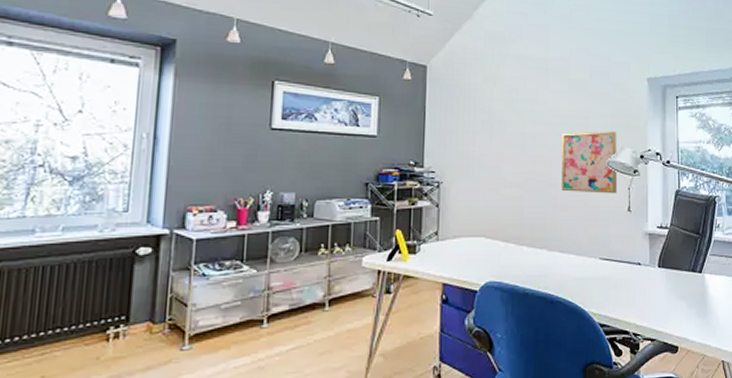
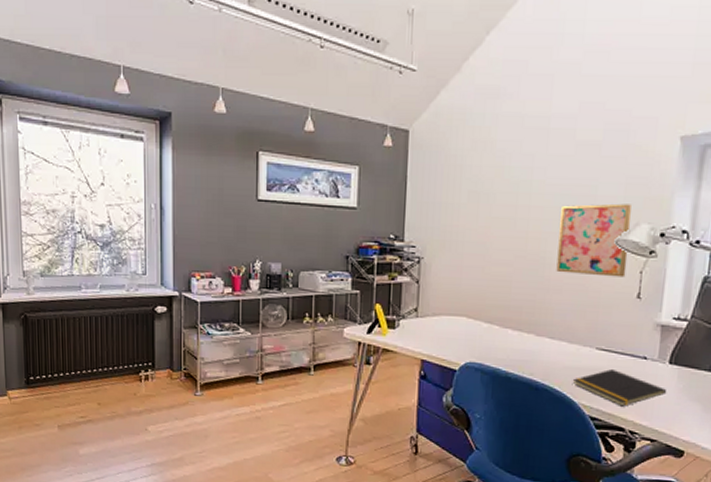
notepad: none [582,277,659,311] -> present [572,369,667,407]

